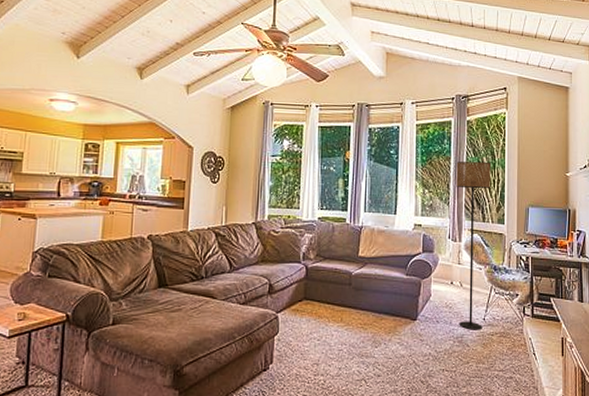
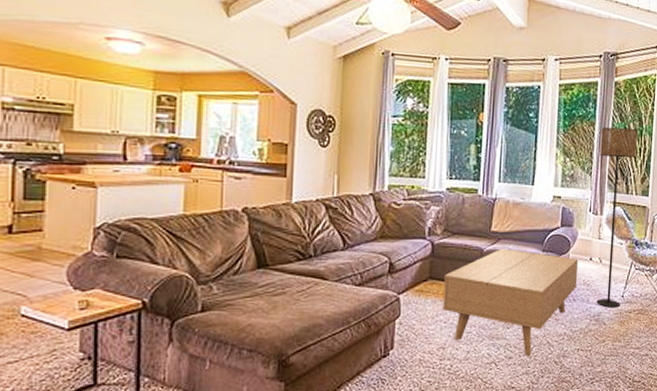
coffee table: none [316,272,441,376] -> present [443,248,579,357]

